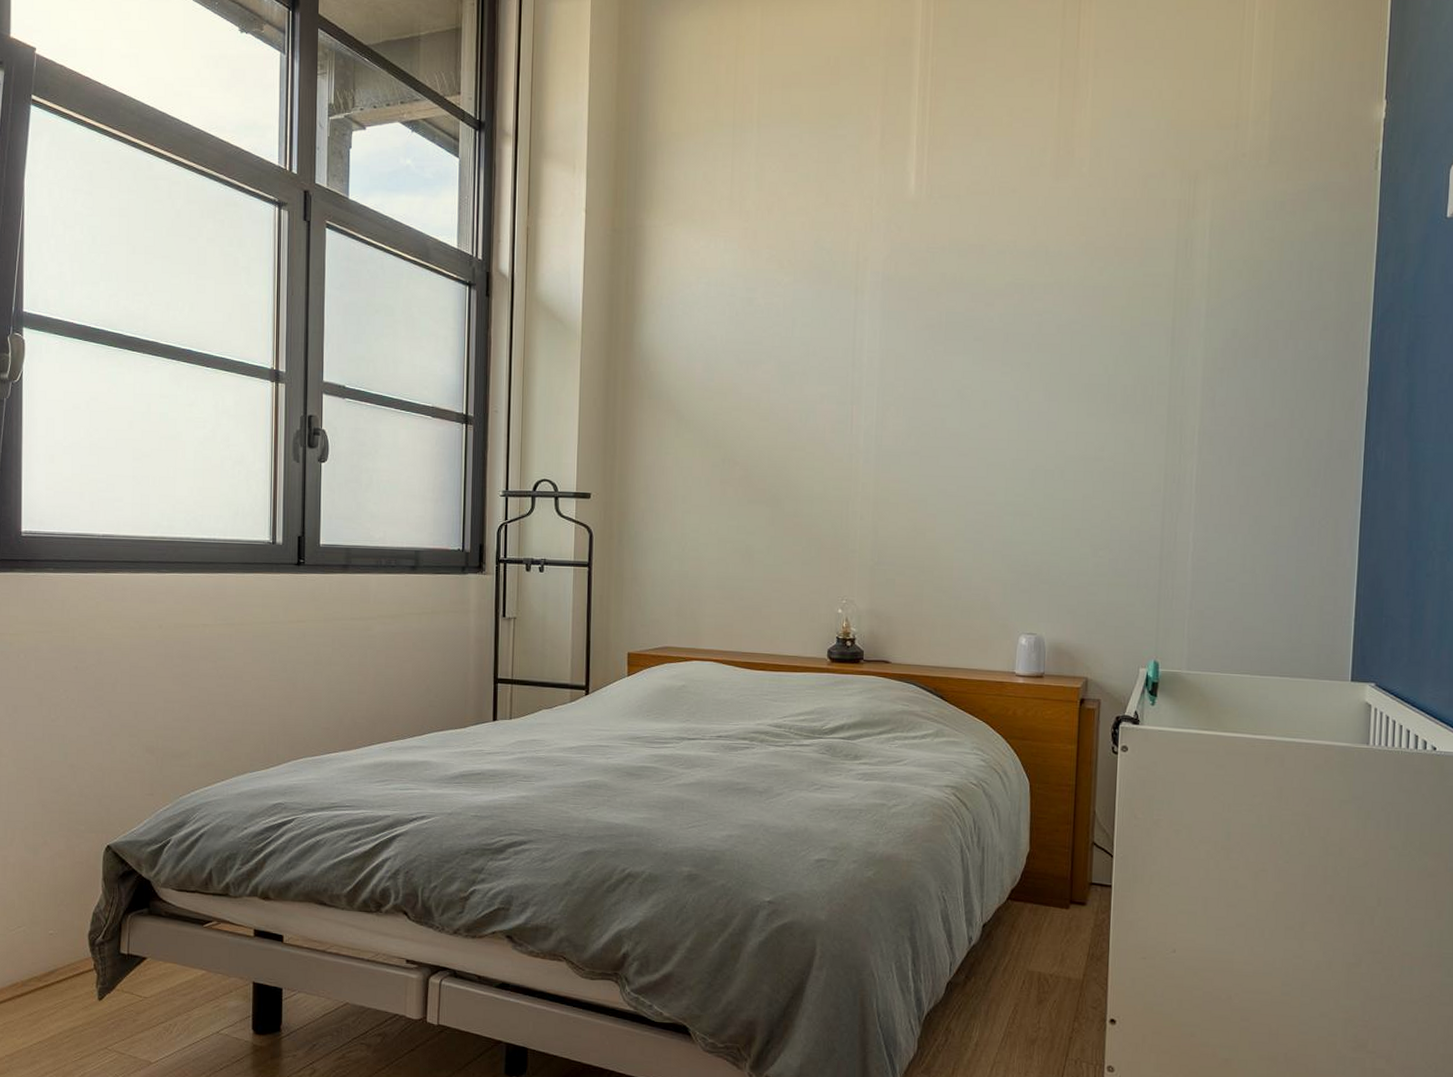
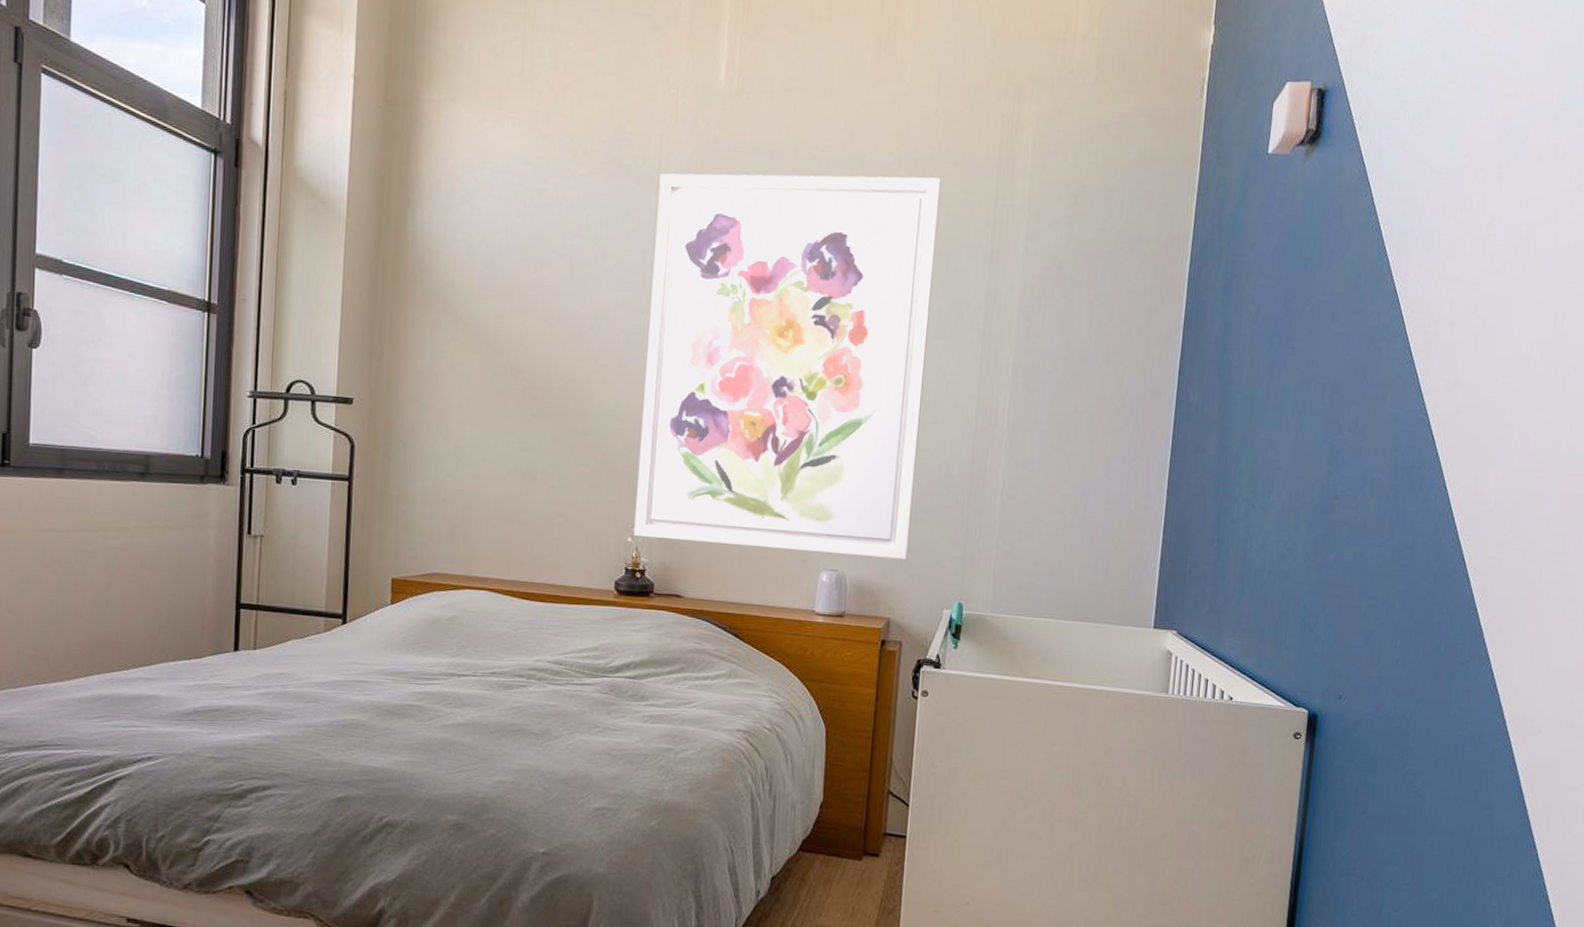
wall art: none [843,263,1122,623] -> present [633,173,942,561]

